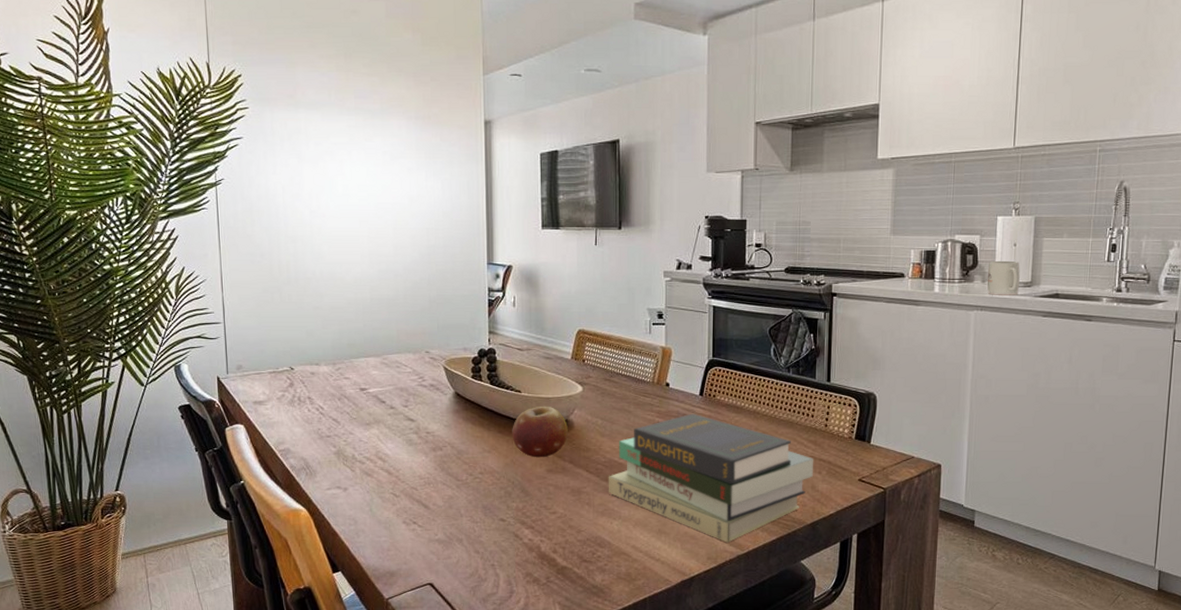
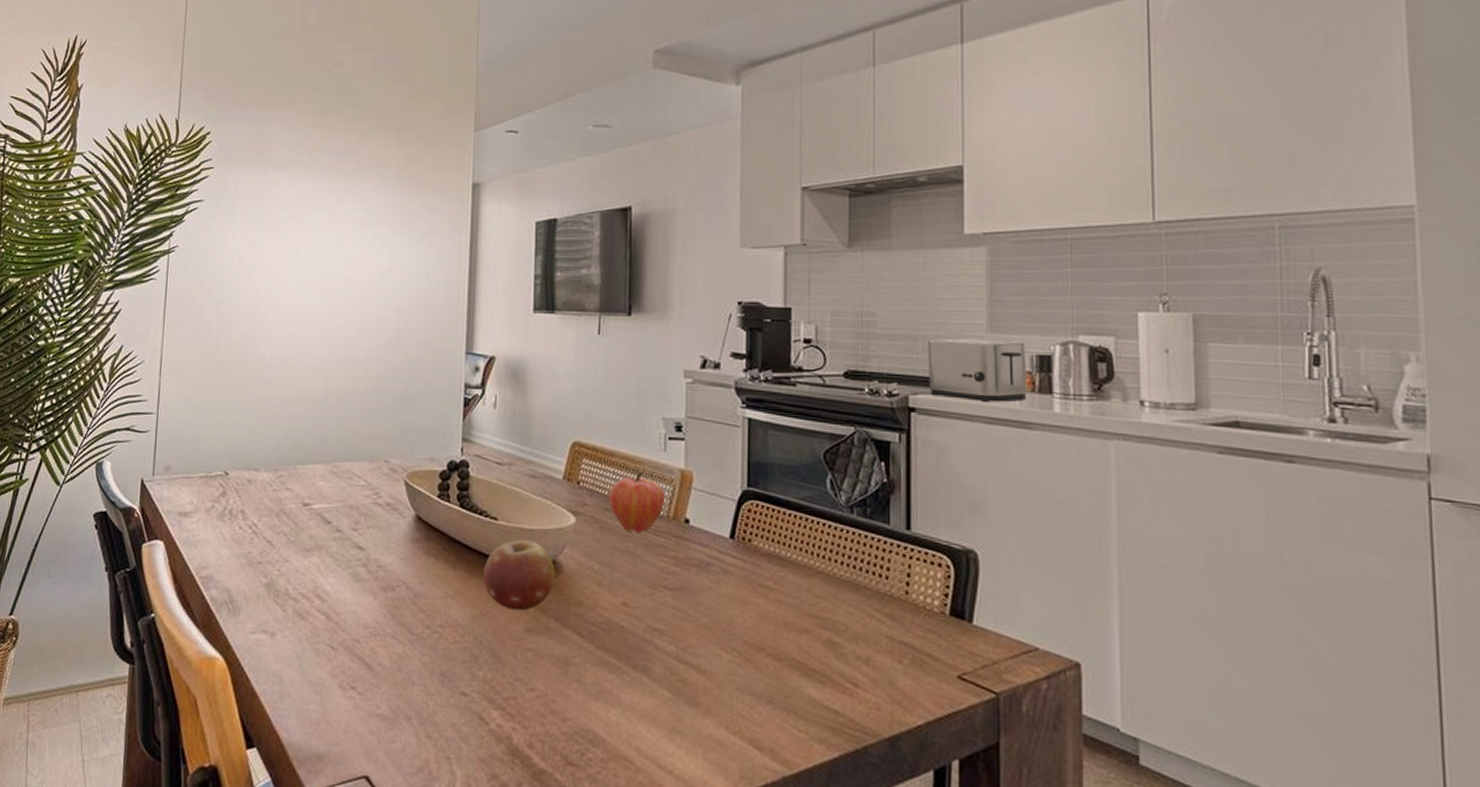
fruit: none [607,350,651,396] -> present [609,471,666,534]
books: present [608,413,814,543] -> none [604,562,891,756]
toaster: none [847,240,918,288] -> present [928,338,1027,403]
mug: present [987,260,1020,297] -> none [1129,371,1179,423]

